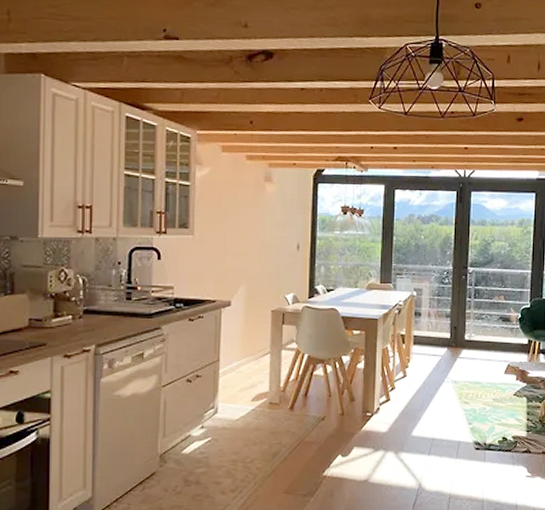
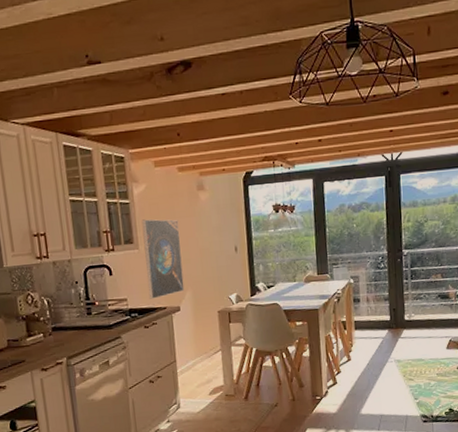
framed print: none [198,204,241,290] -> present [141,219,185,299]

